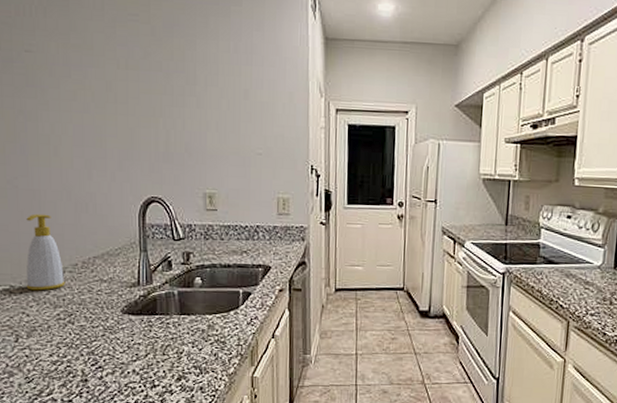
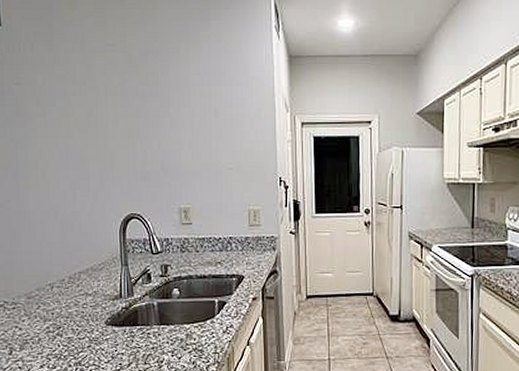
soap bottle: present [26,213,66,291] -> none [18,233,54,306]

